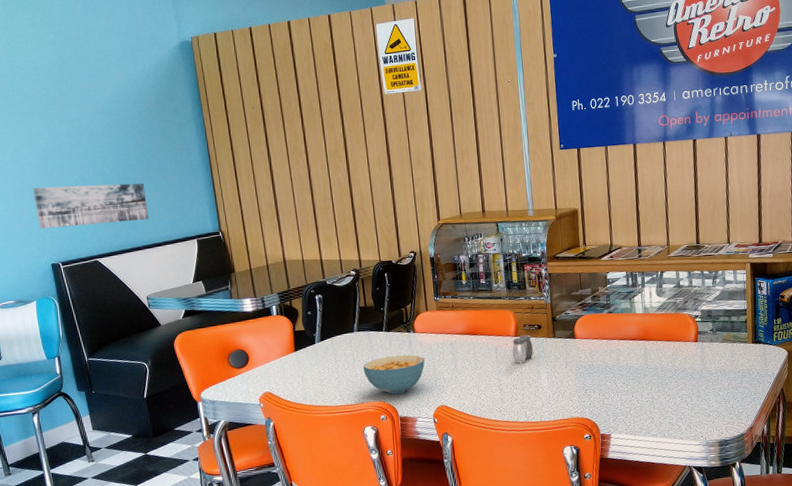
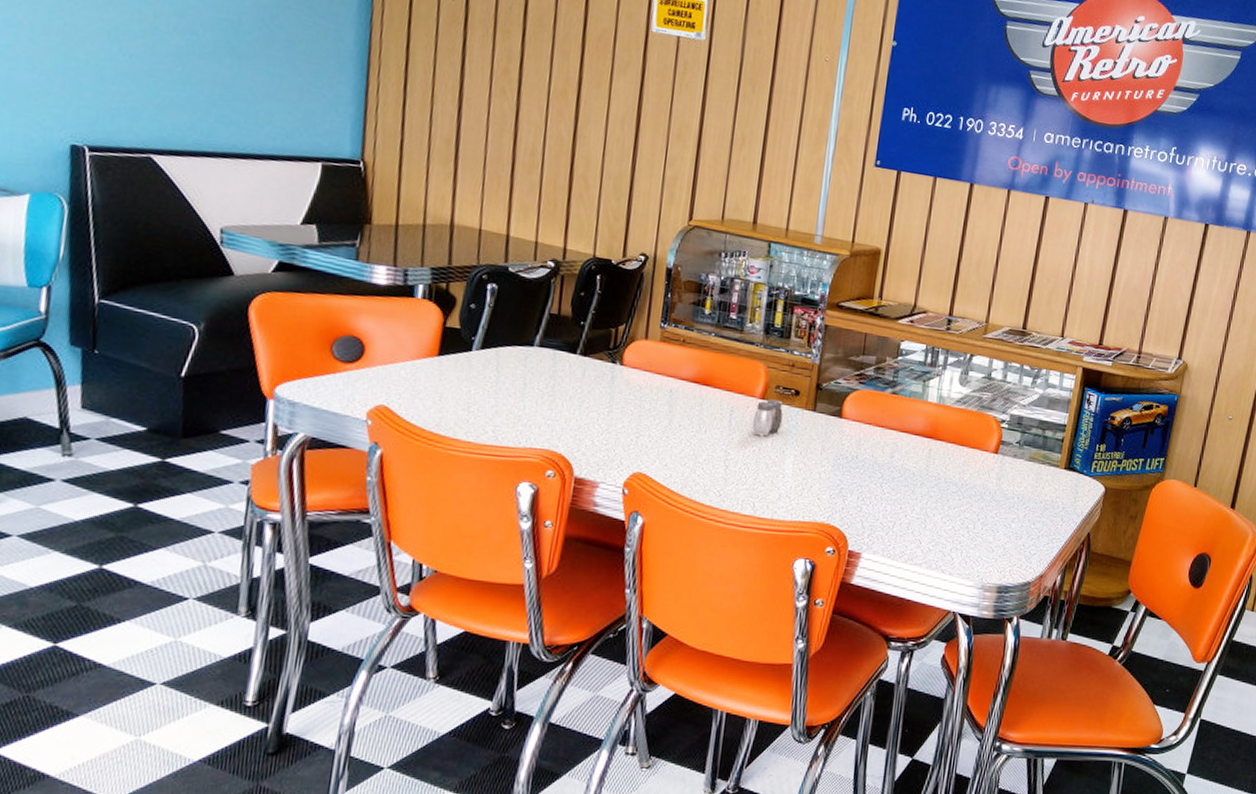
wall art: present [33,183,149,229] -> none [63,23,256,117]
cereal bowl: present [363,354,425,395] -> none [535,389,629,445]

